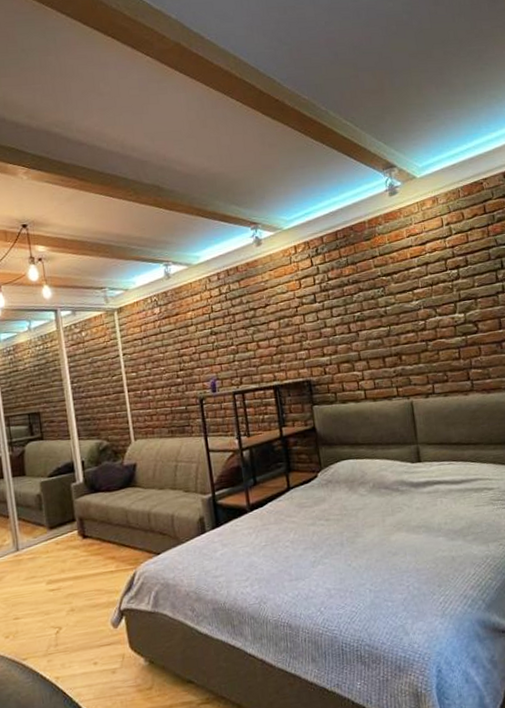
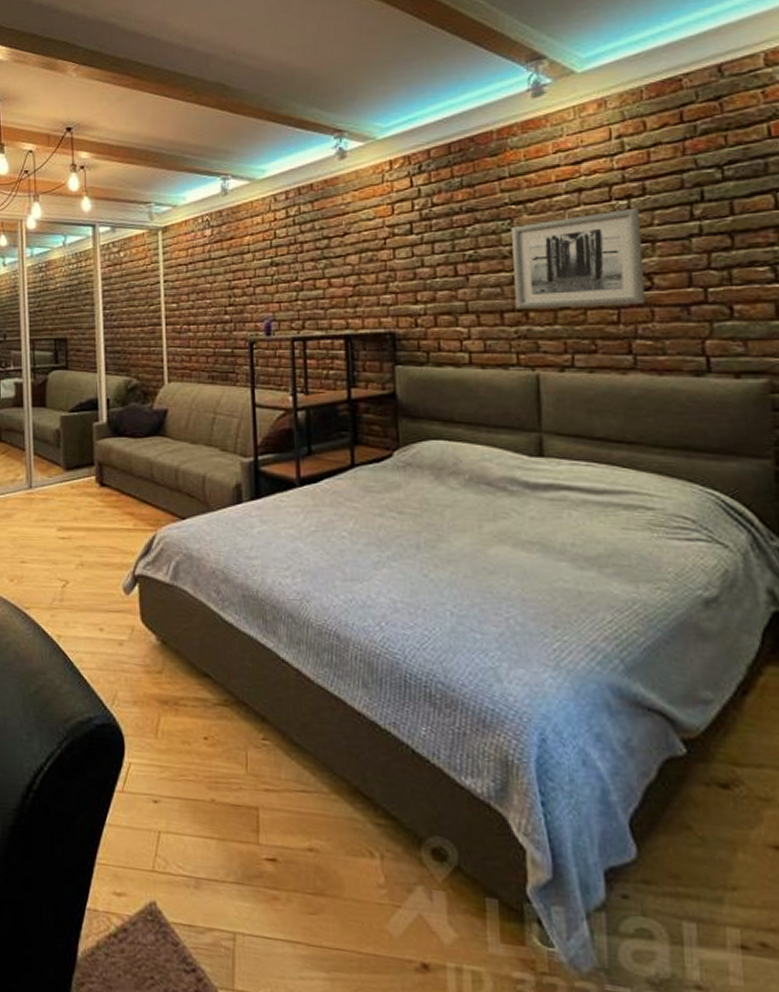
wall art: none [384,274,475,355] -> present [512,207,646,309]

